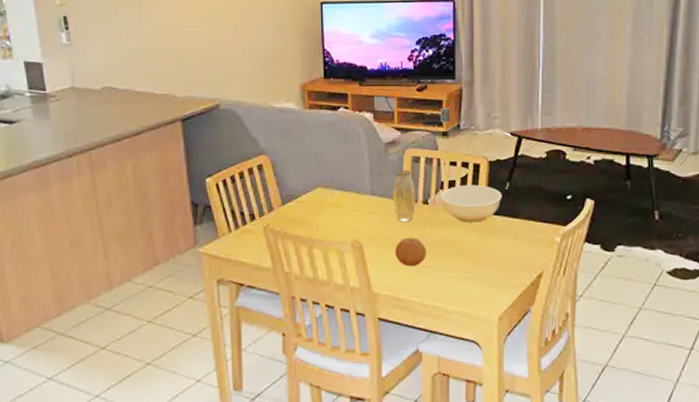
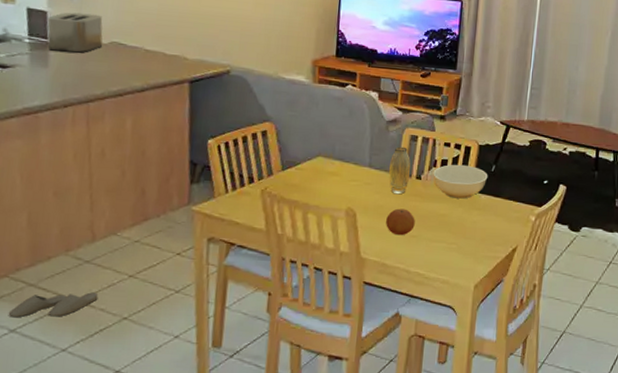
toaster: none [43,61,95,103] -> present [47,12,103,54]
slippers: none [44,339,122,366] -> present [8,292,99,318]

